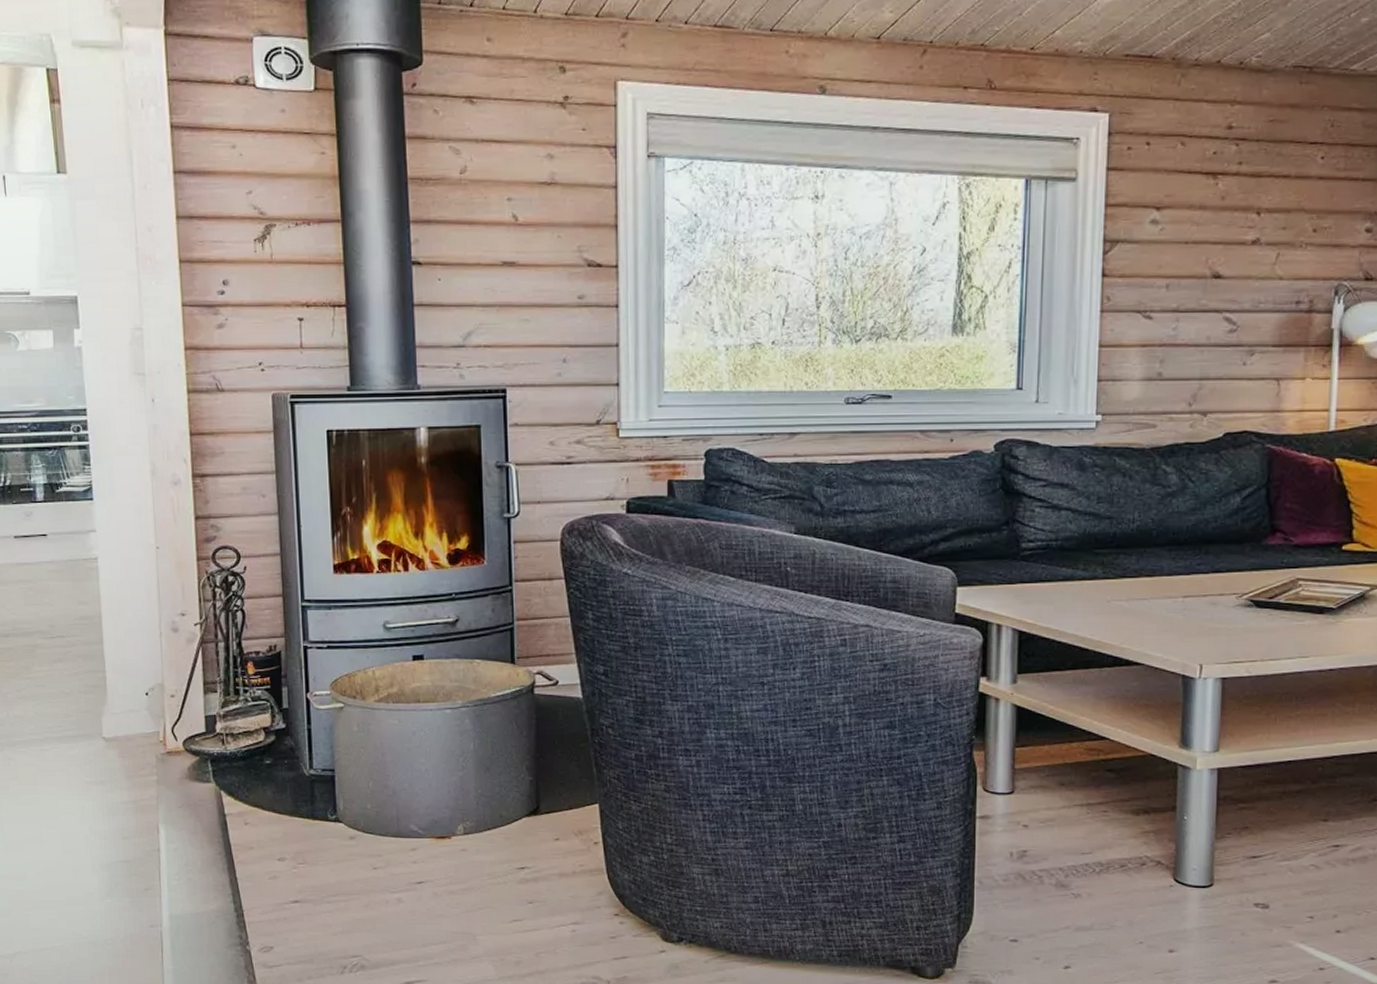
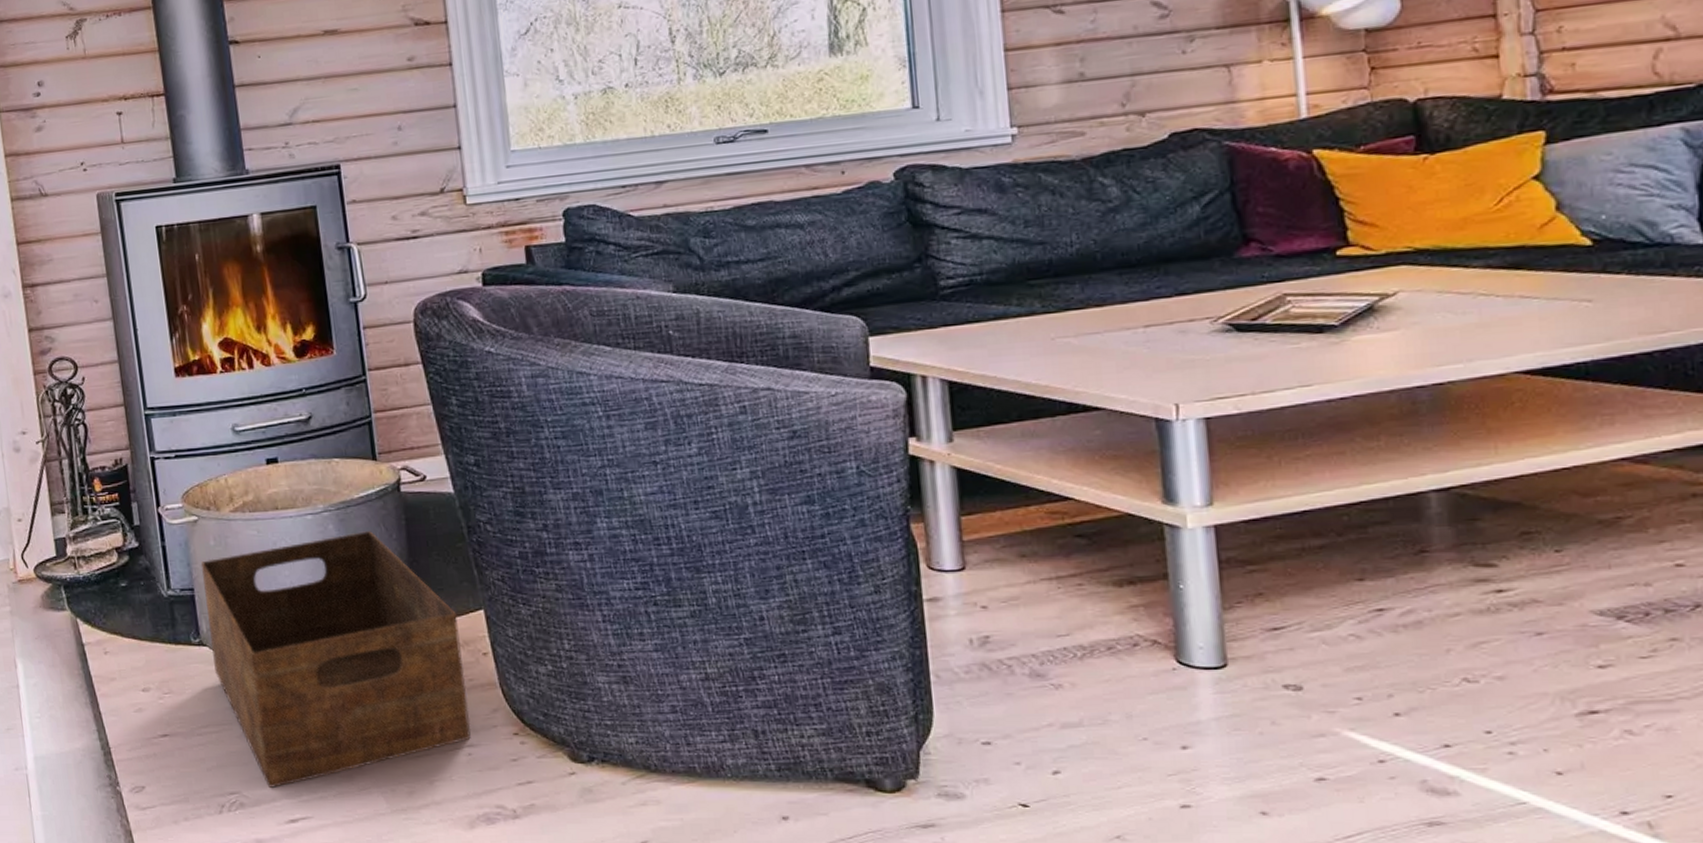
storage basket: none [343,727,577,953] -> present [200,531,471,788]

